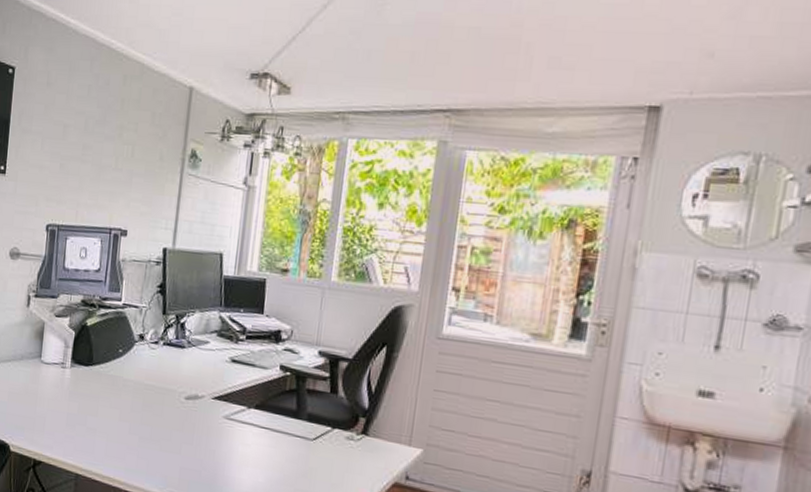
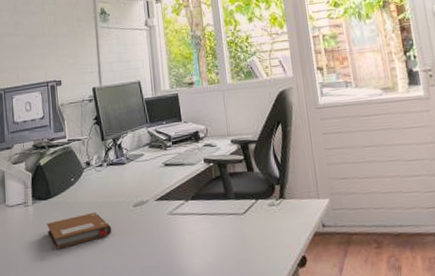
notebook: none [82,391,156,424] -> present [47,212,112,249]

